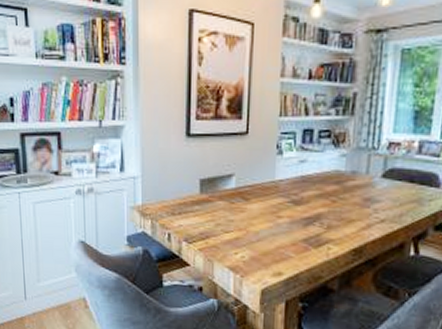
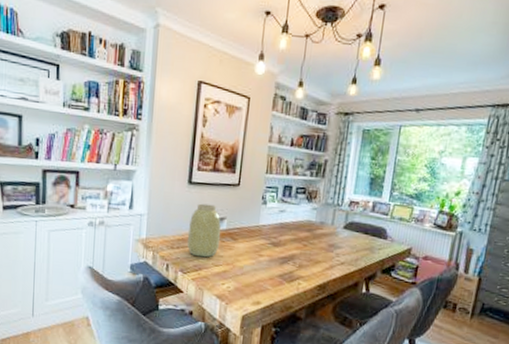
vase: none [189,159,230,223] -> present [186,203,221,258]

